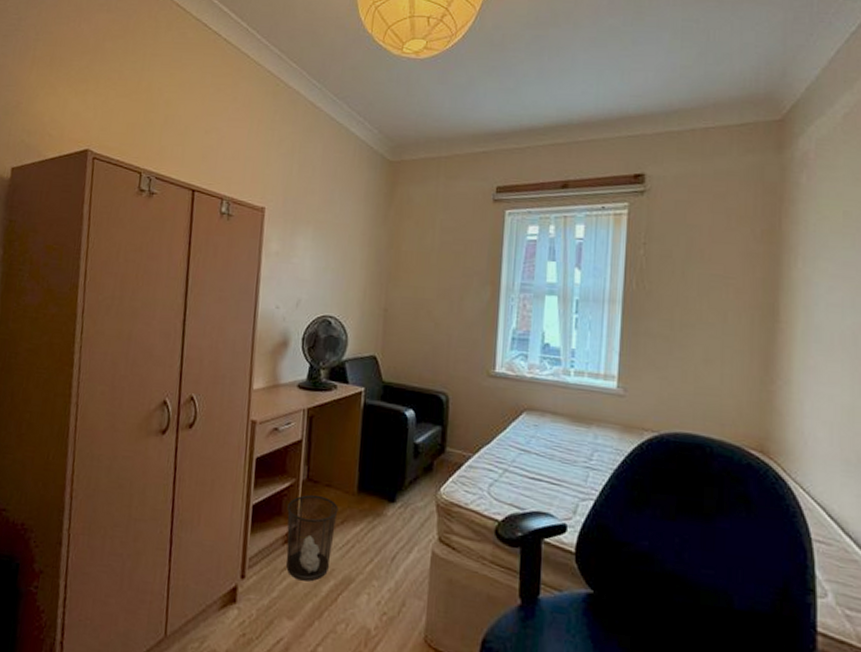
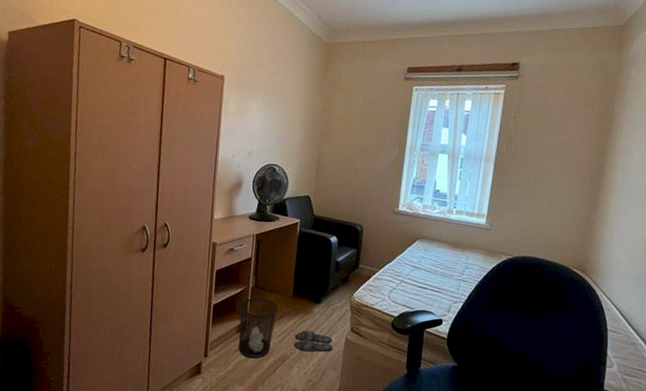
slippers: none [361,540,415,572] -> present [294,330,333,352]

